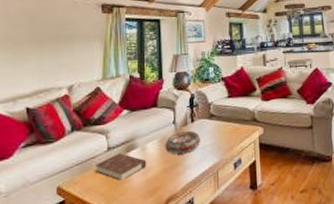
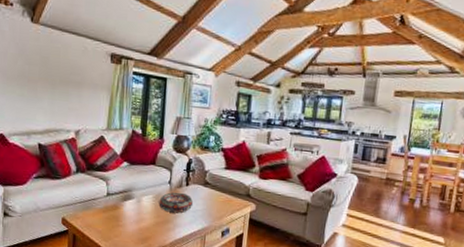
book: present [95,153,147,181] -> none [95,200,141,224]

